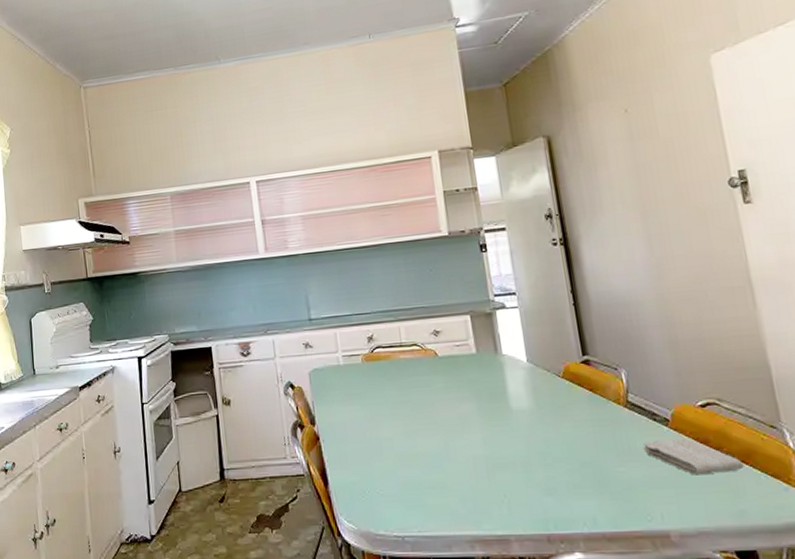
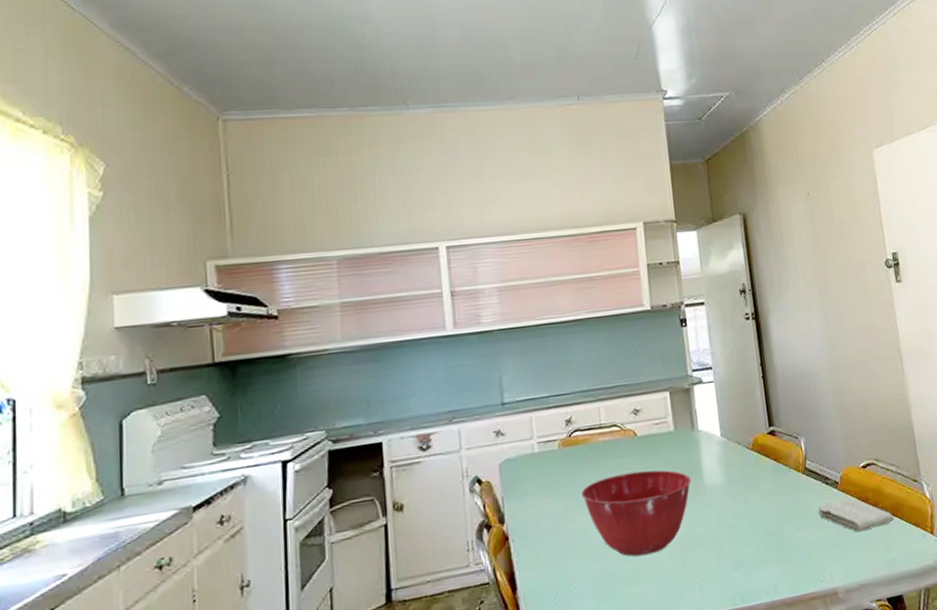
mixing bowl: none [384,389,496,470] -> present [581,470,692,557]

